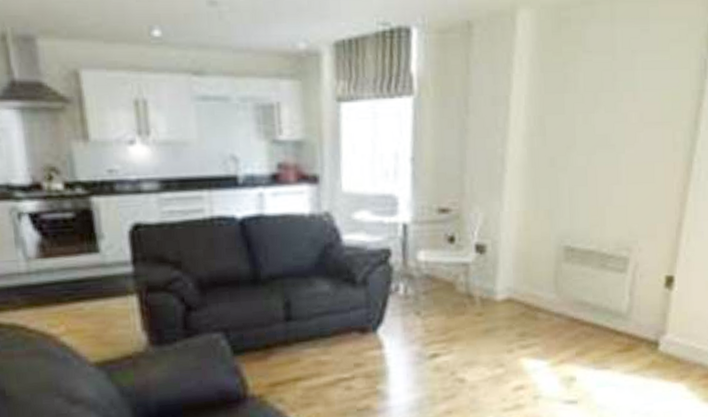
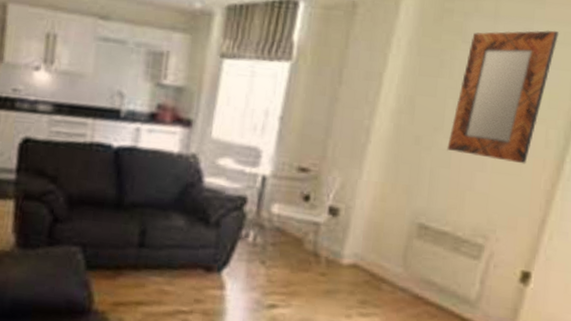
home mirror: none [582,28,674,171] -> present [447,30,559,164]

